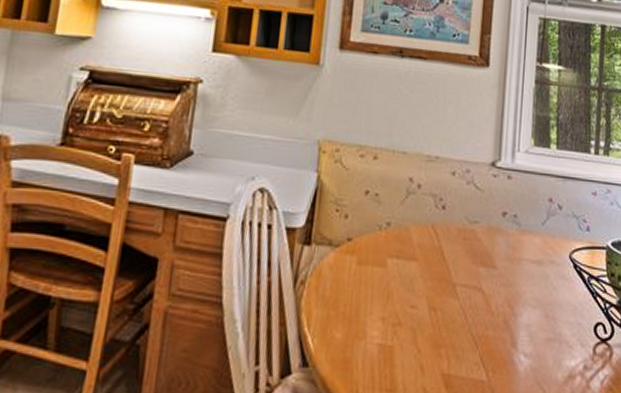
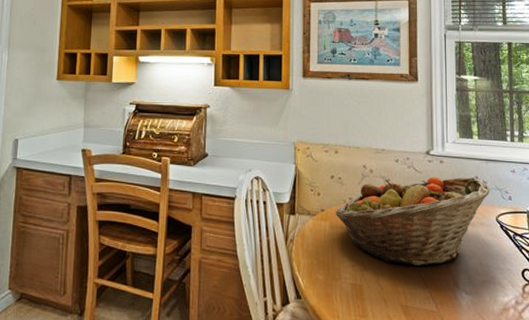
fruit basket: none [366,196,566,319] -> present [335,176,490,266]

